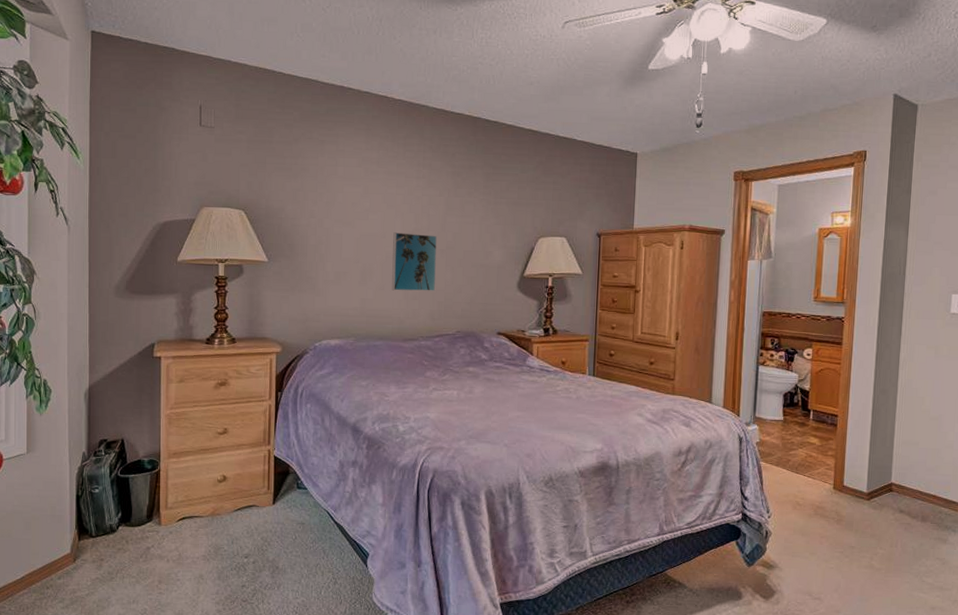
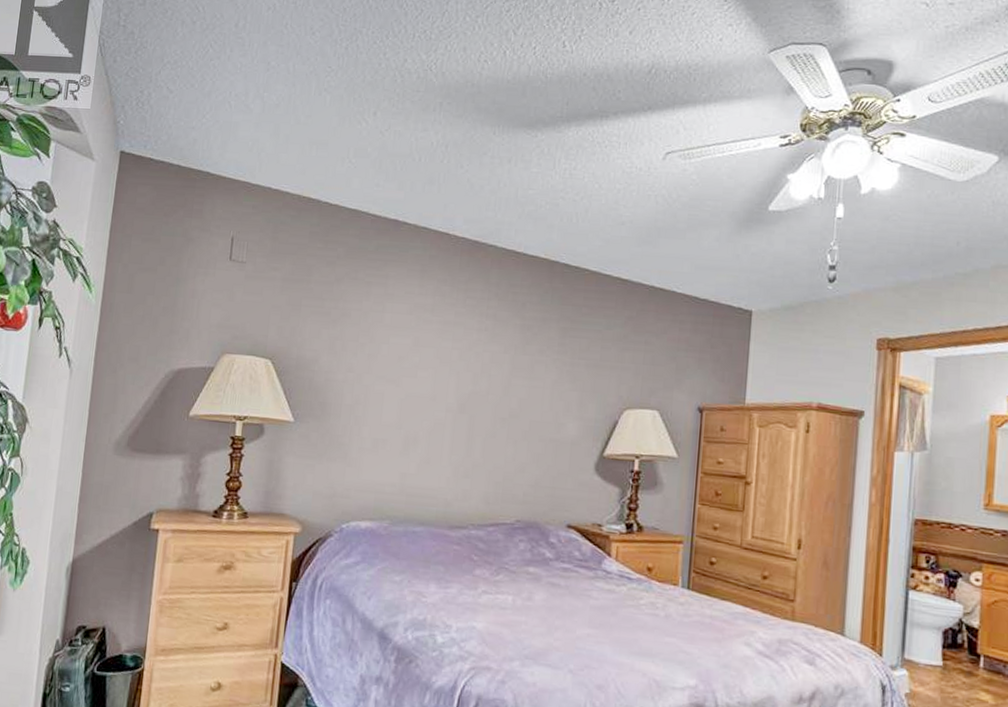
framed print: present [392,232,438,292] -> none [439,394,499,469]

